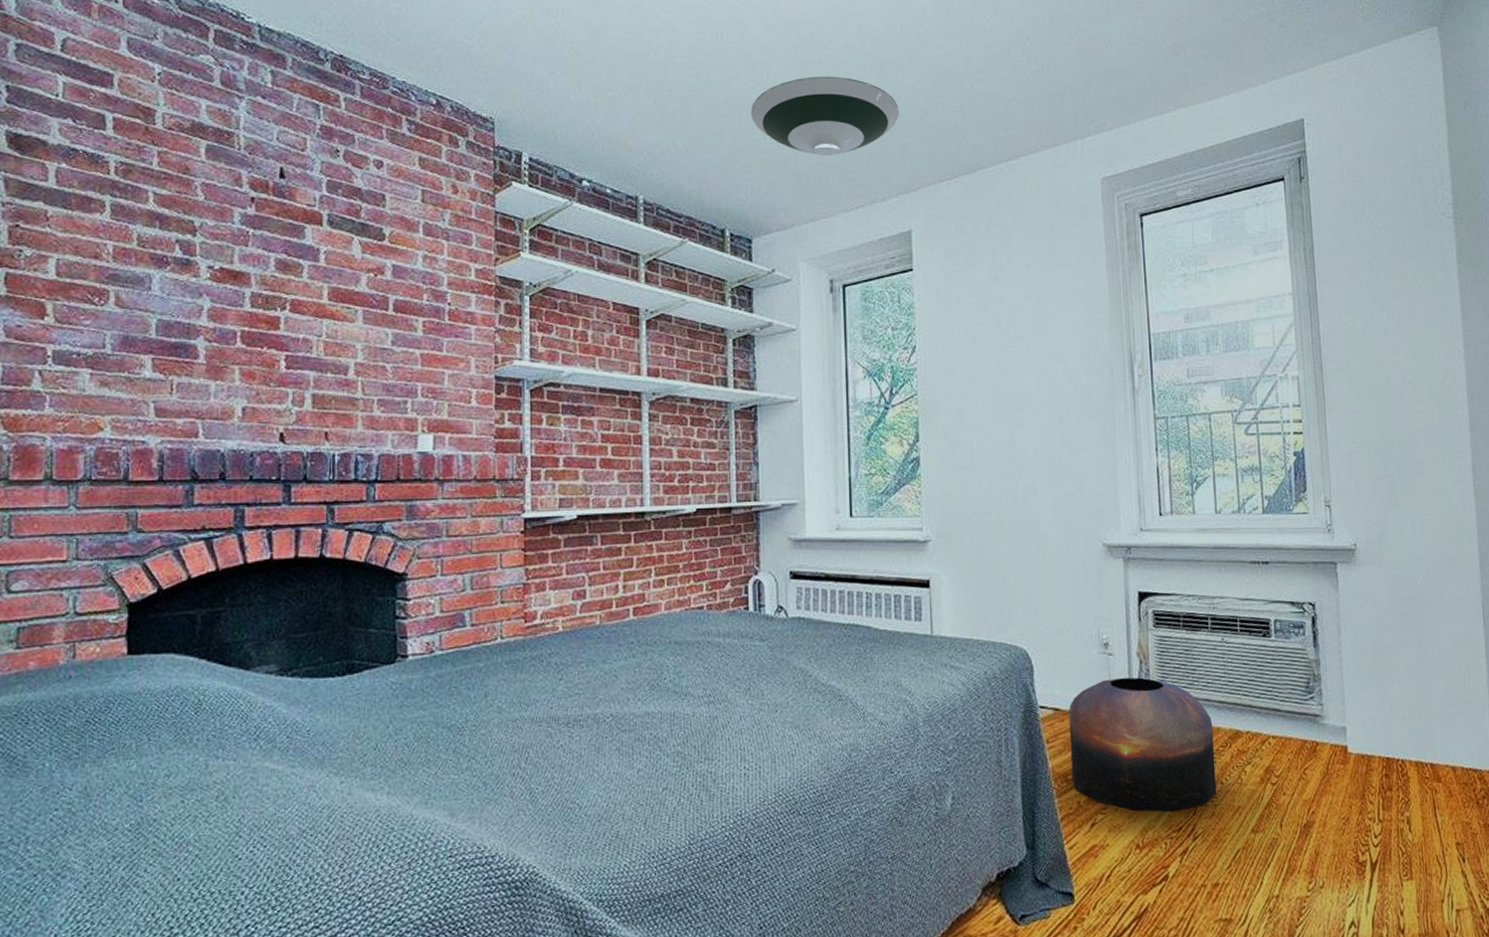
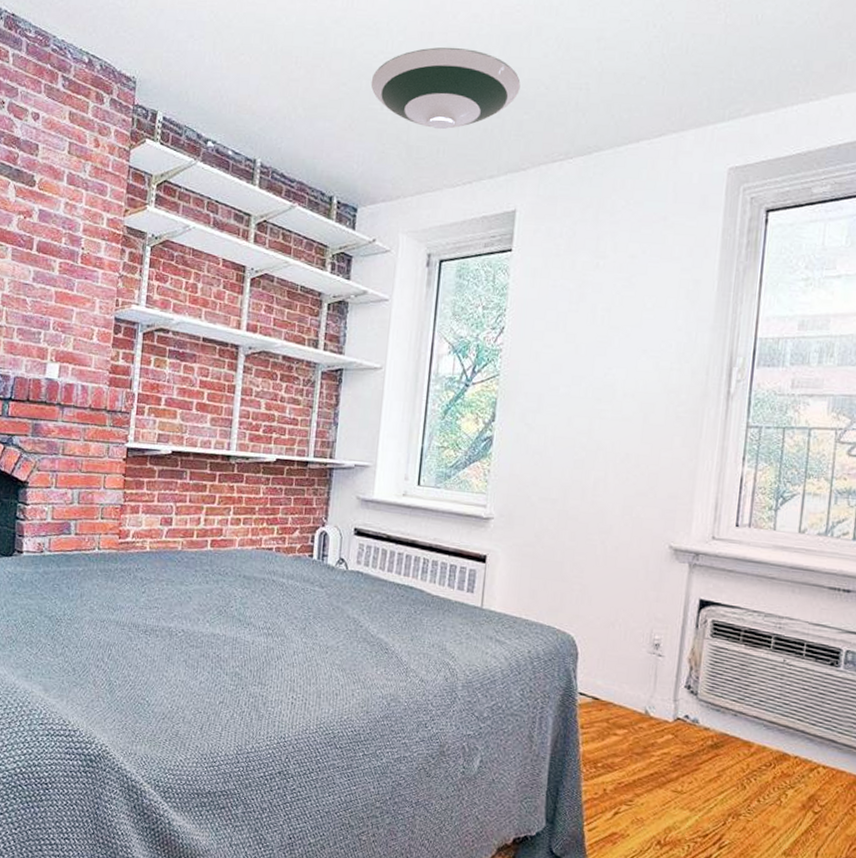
pouf: present [1068,677,1217,813] -> none [601,679,759,819]

